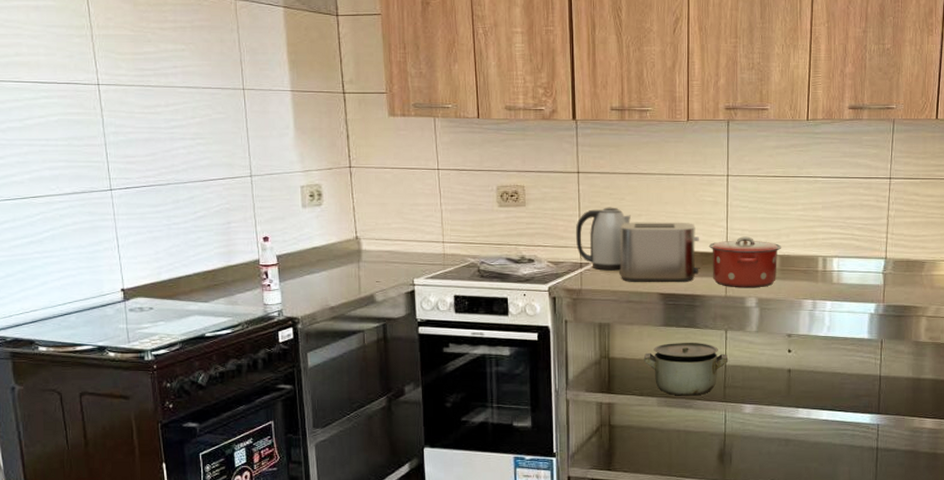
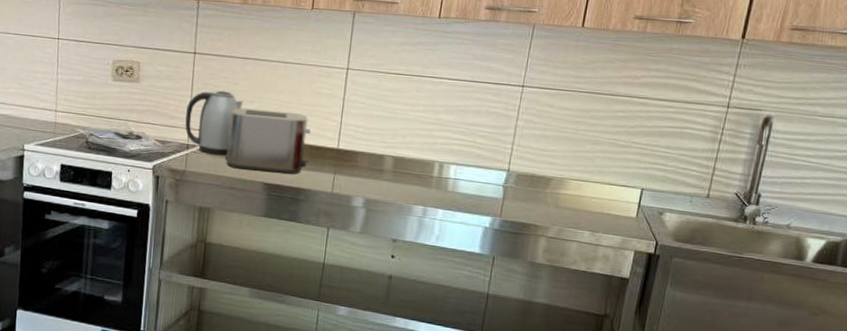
saucepan: present [643,342,729,396] -> none [240,234,328,291]
casserole: present [708,236,782,288] -> none [319,133,397,188]

